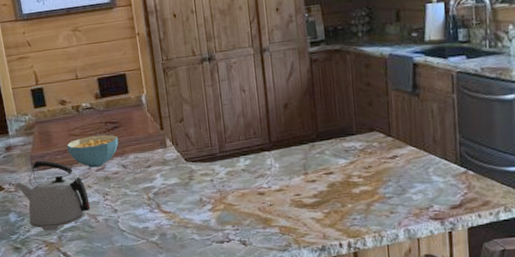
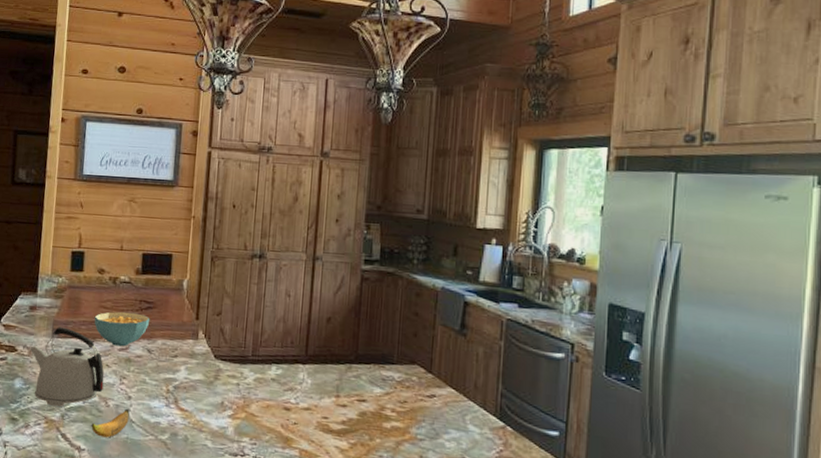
banana: none [87,220,120,249] -> present [91,408,130,438]

